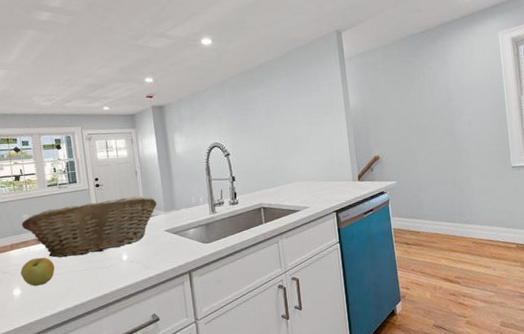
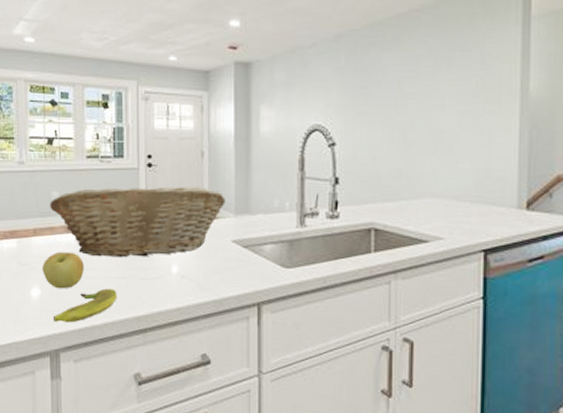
banana: none [33,279,83,312] -> present [52,288,117,323]

